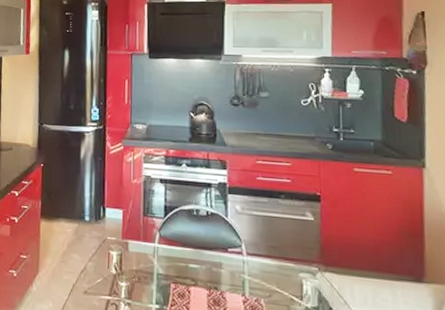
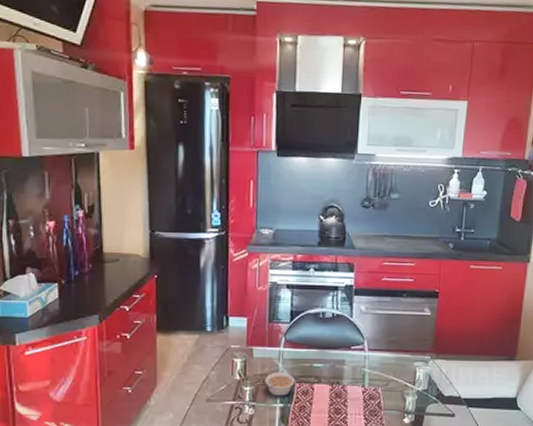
legume: none [140,269,171,297] -> present [265,372,295,397]

